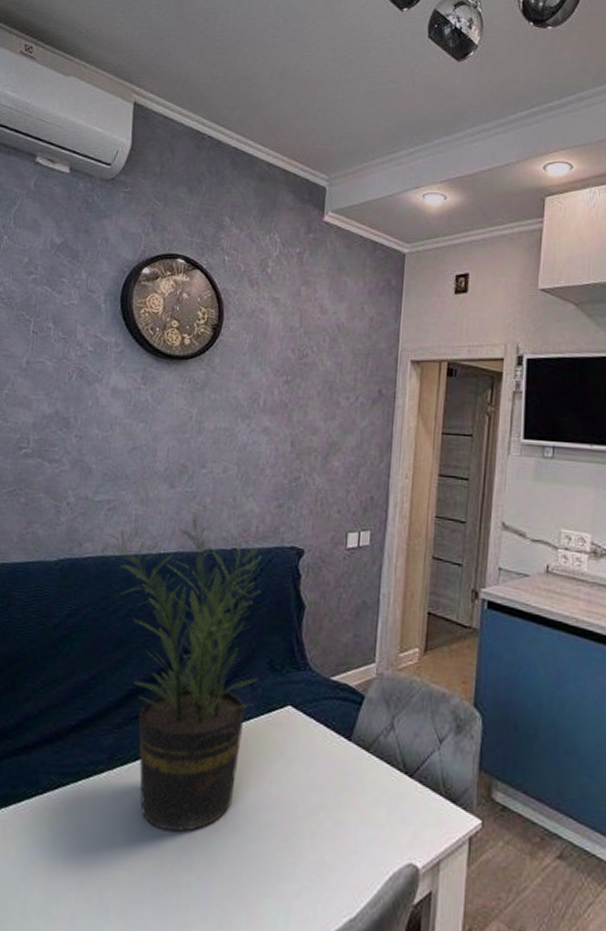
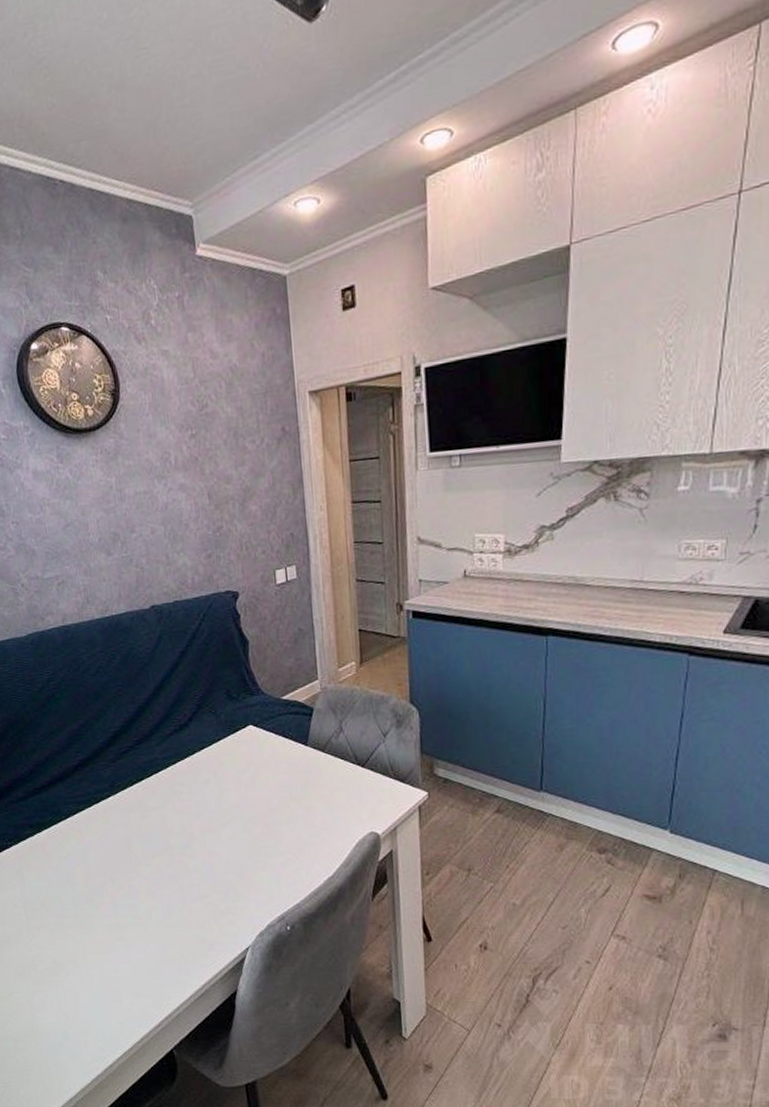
potted plant: present [101,512,273,833] -> none [58,574,220,833]

